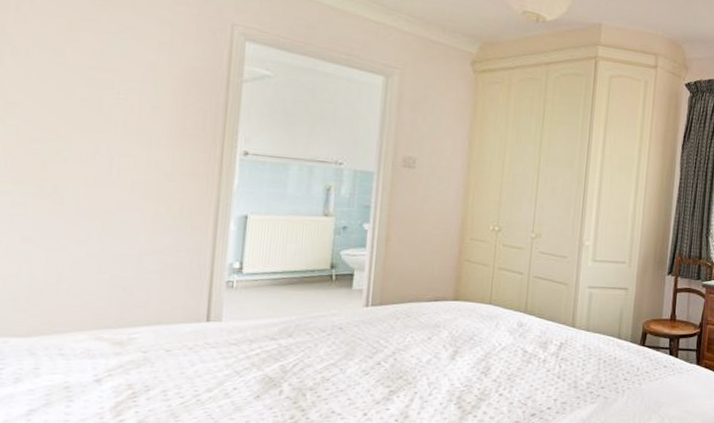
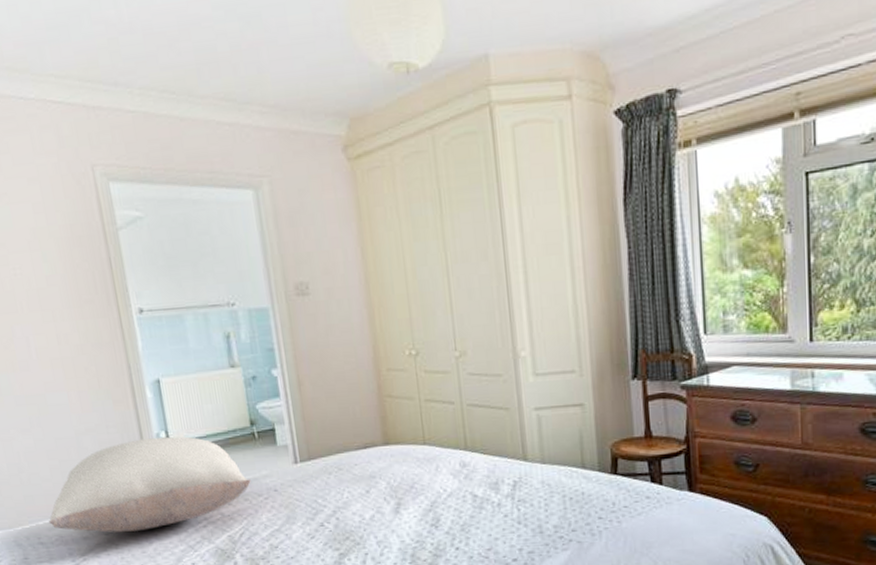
pillow: none [77,266,318,352] -> present [48,436,251,533]

